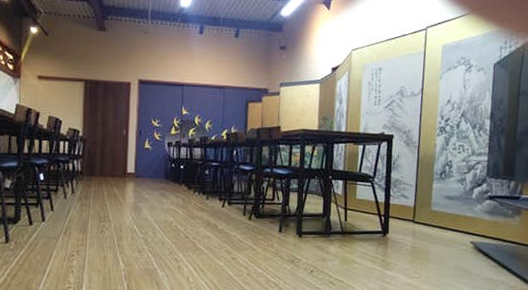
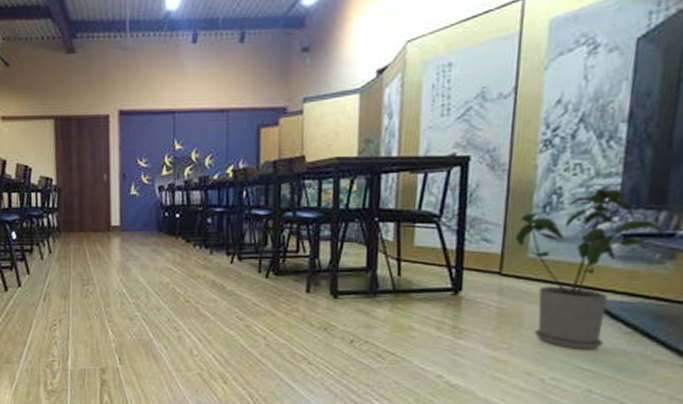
house plant: none [423,163,516,279] -> present [515,189,669,350]

